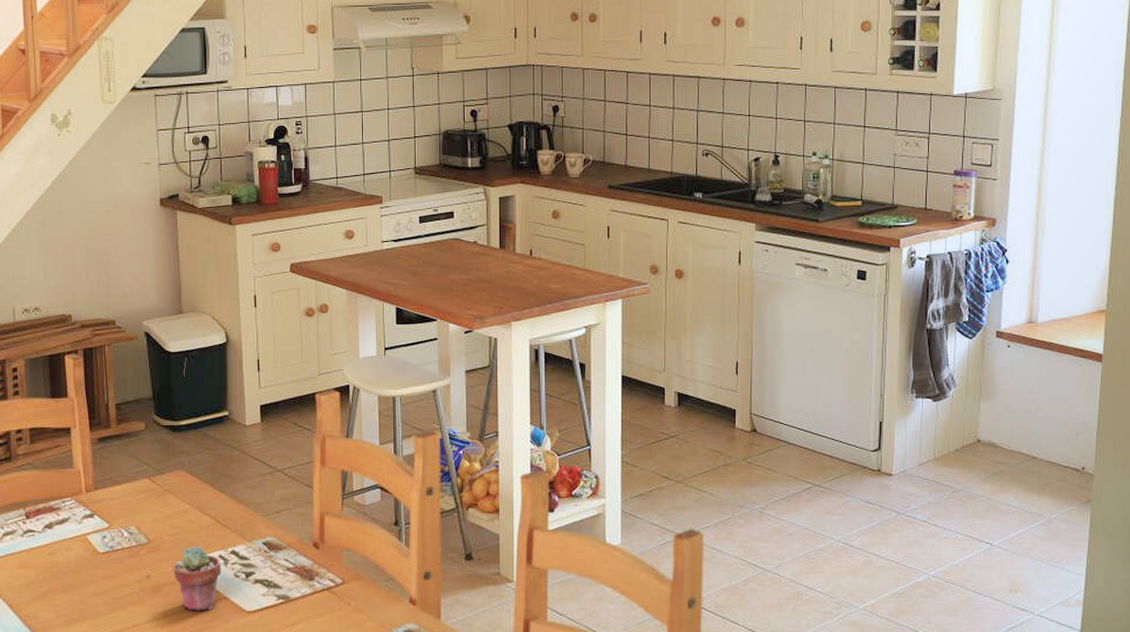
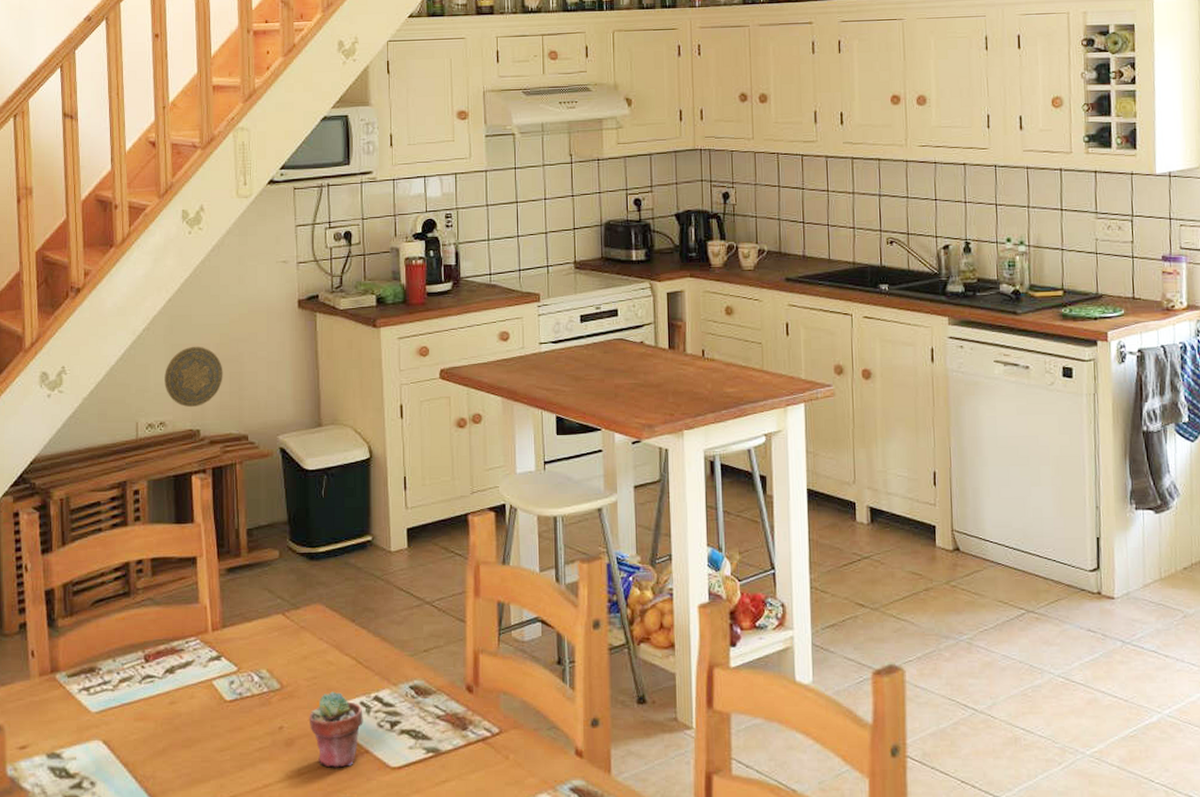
decorative plate: none [38,239,92,295] -> present [164,346,223,408]

